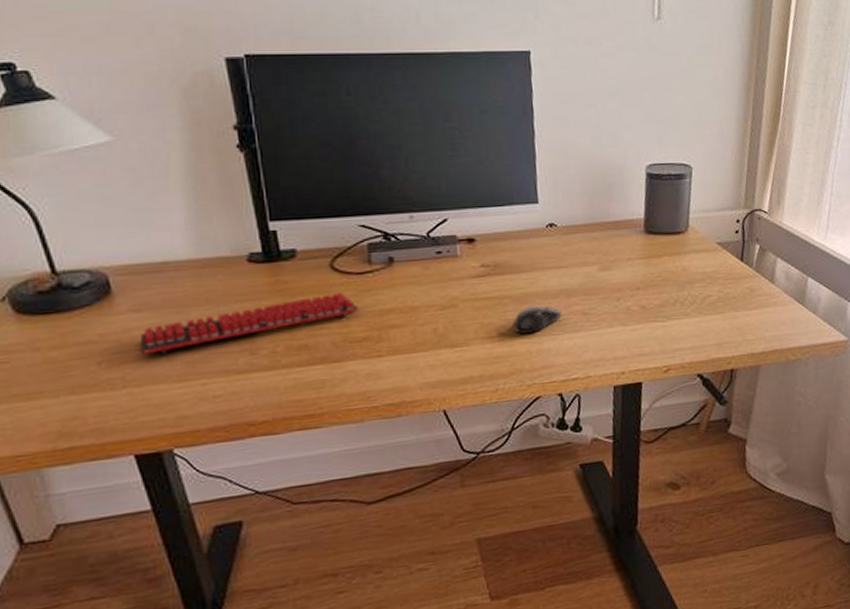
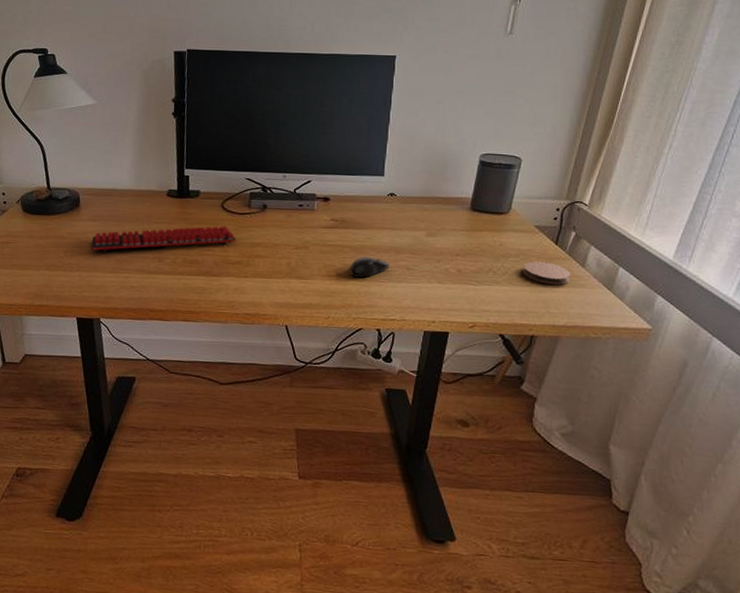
coaster: none [711,282,761,308] -> present [523,261,571,285]

